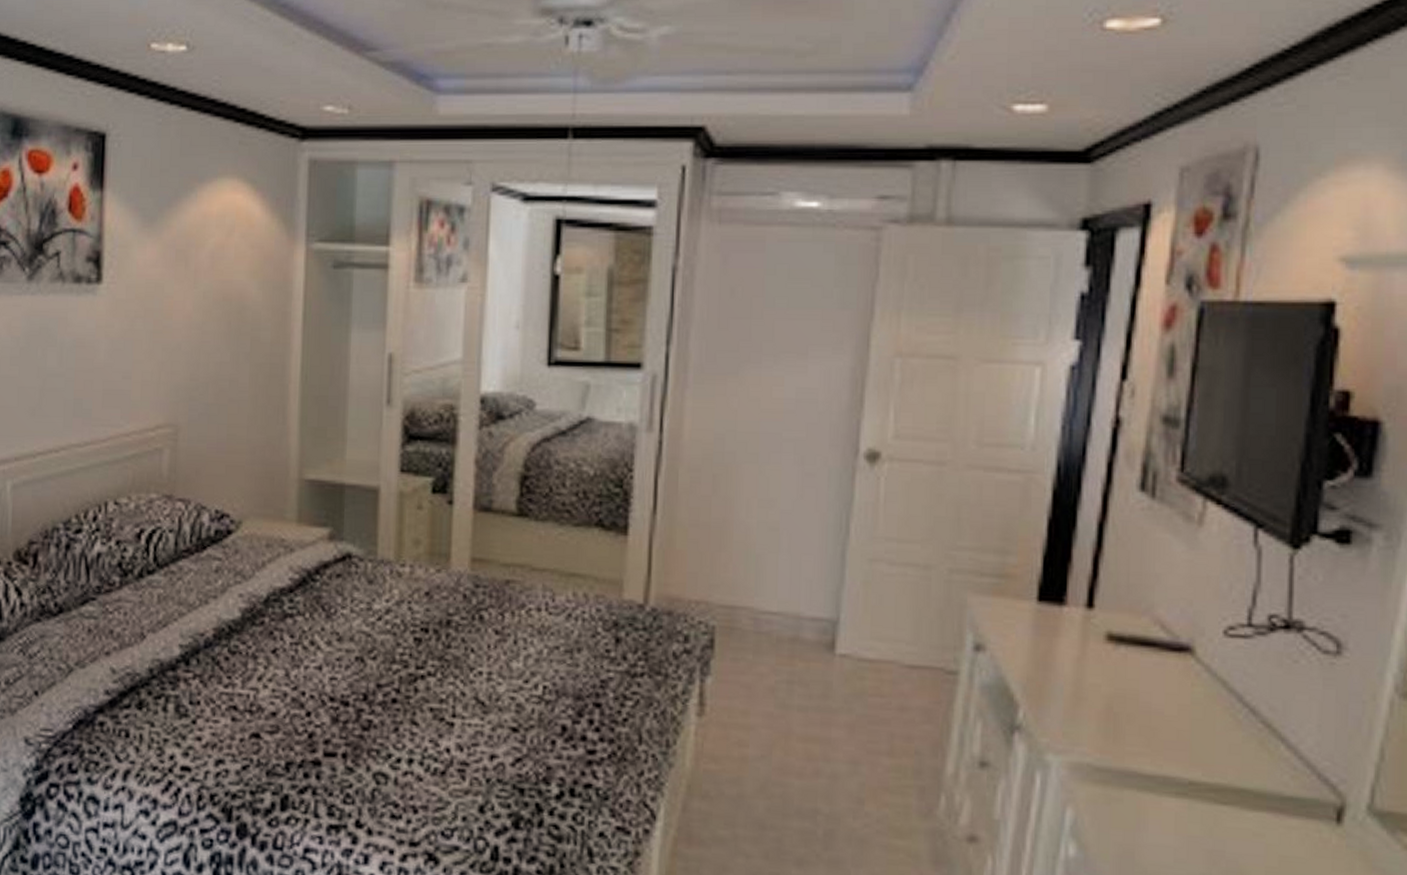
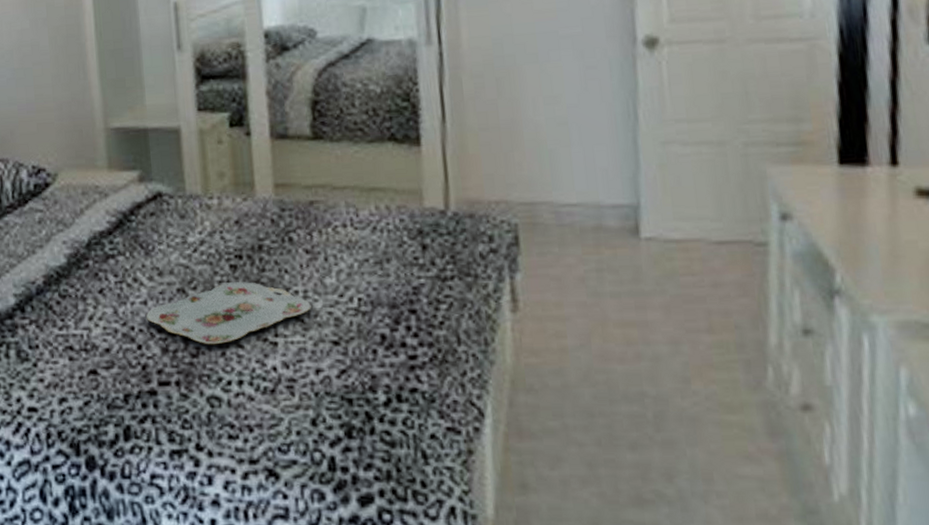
serving tray: none [320,655,494,720] -> present [146,282,311,345]

